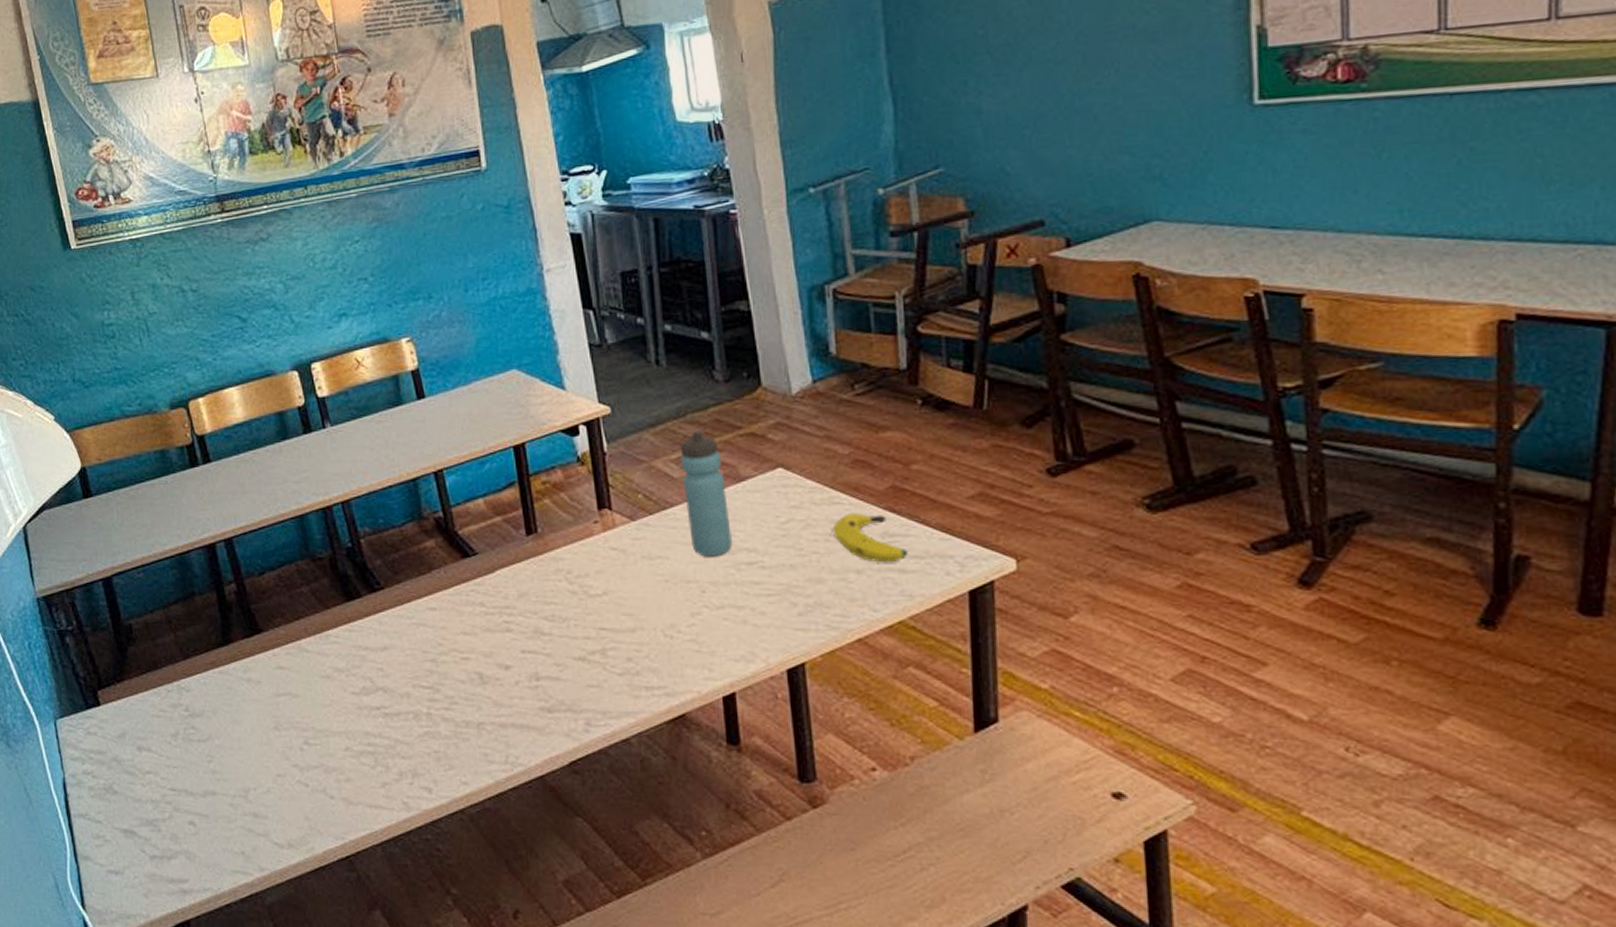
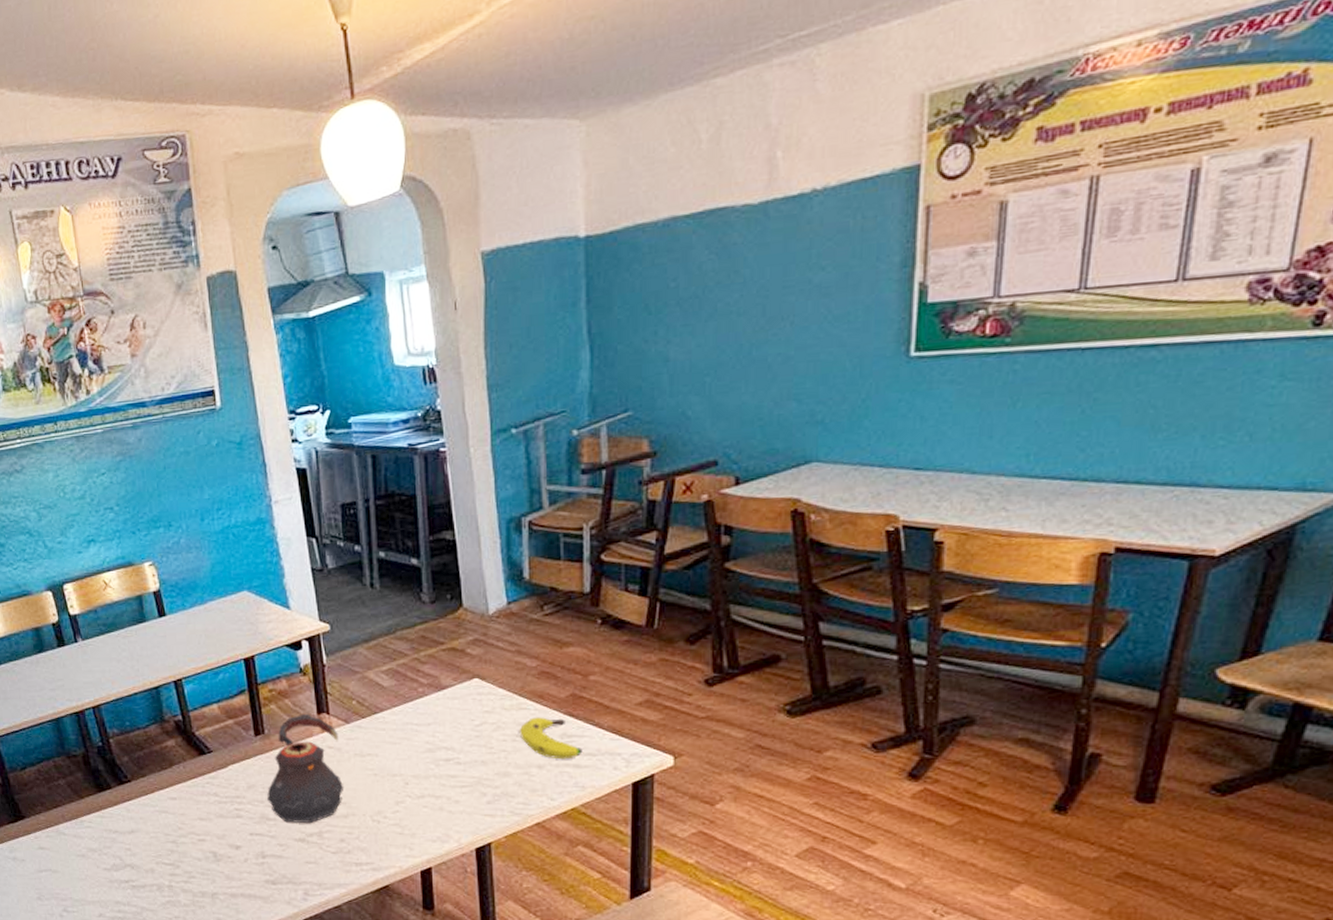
teapot: none [541,509,631,638] -> present [267,713,344,823]
water bottle: present [680,431,732,557] -> none [390,646,433,754]

